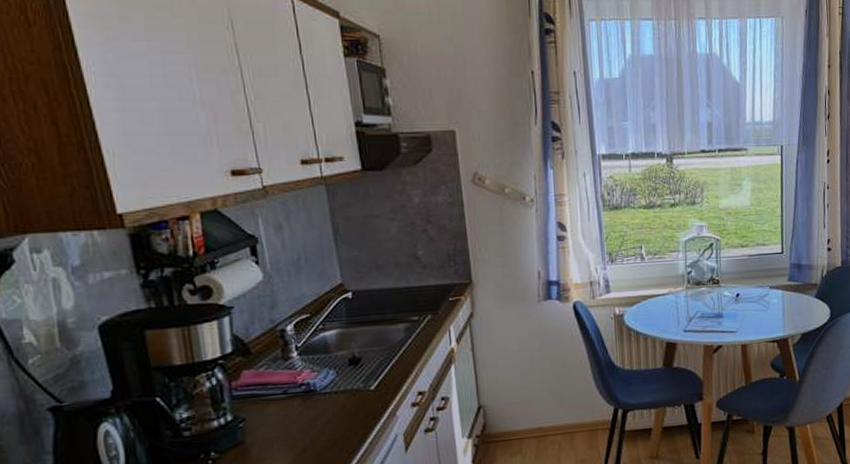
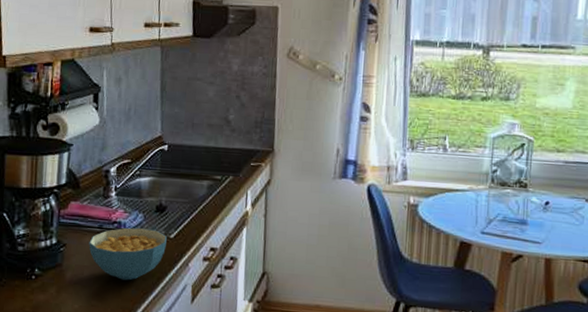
cereal bowl: none [274,384,368,445] -> present [88,227,167,281]

